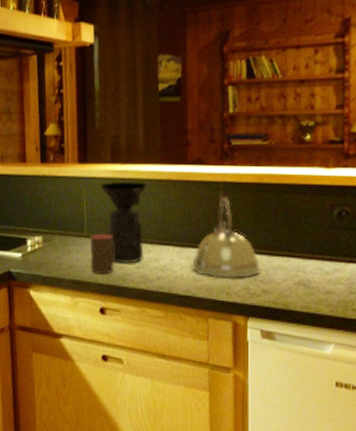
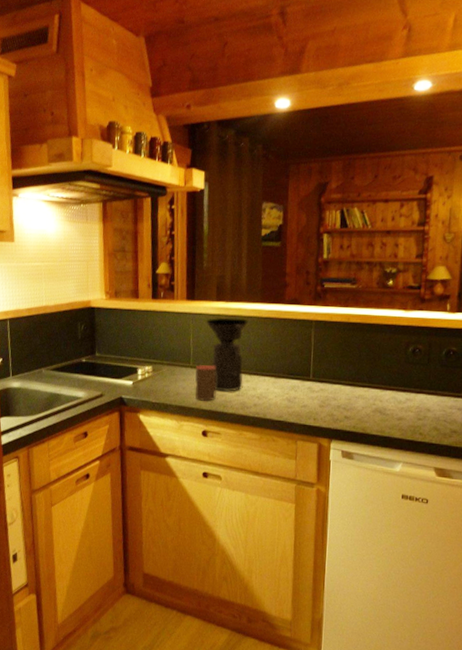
kettle: present [192,197,261,278] -> none [285,333,345,406]

